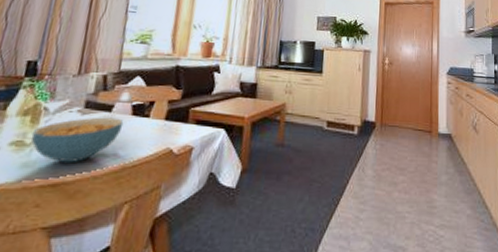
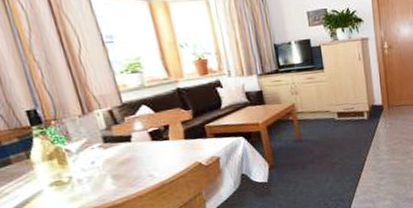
cereal bowl: present [31,117,124,163] -> none [65,146,148,191]

